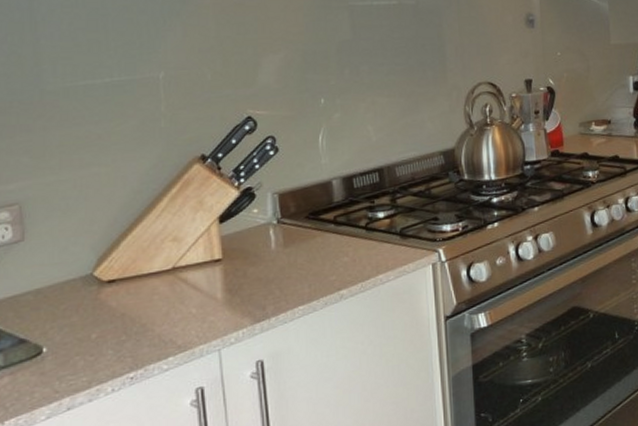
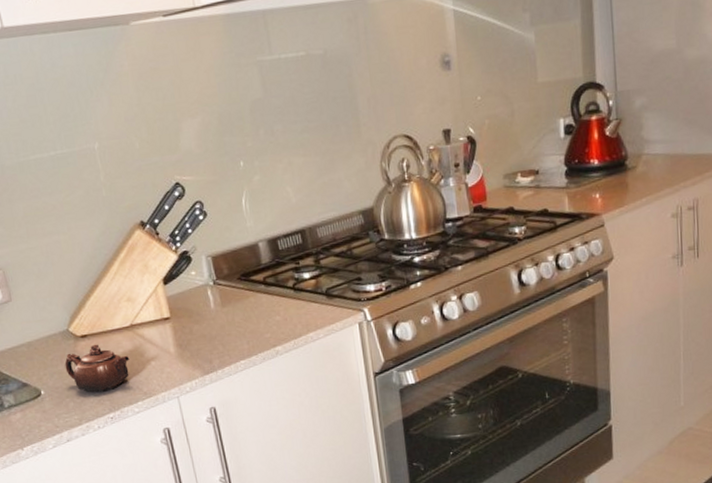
teapot: none [81,290,165,349] -> present [64,344,130,393]

